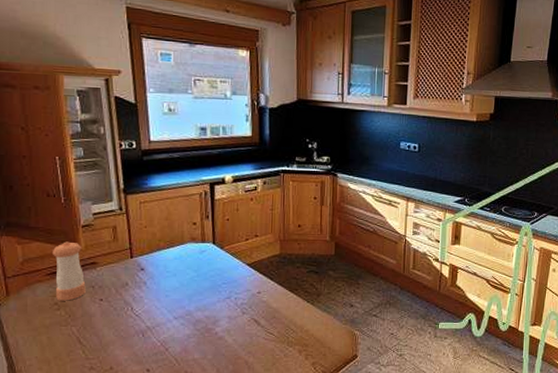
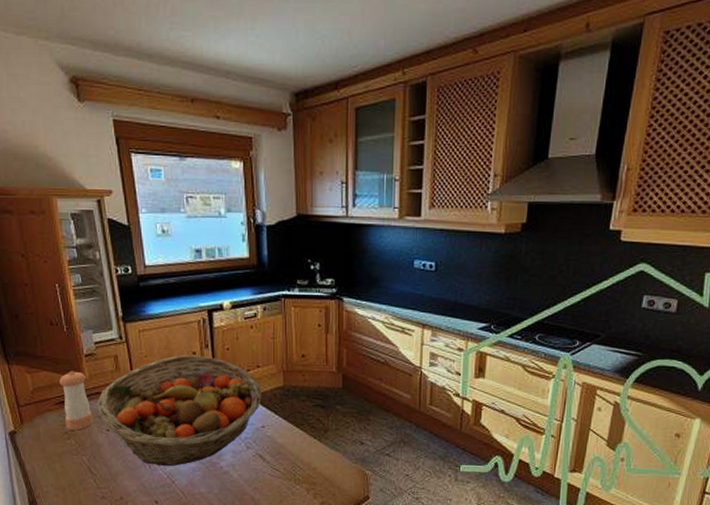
fruit basket: none [91,226,259,333] -> present [97,355,262,466]

